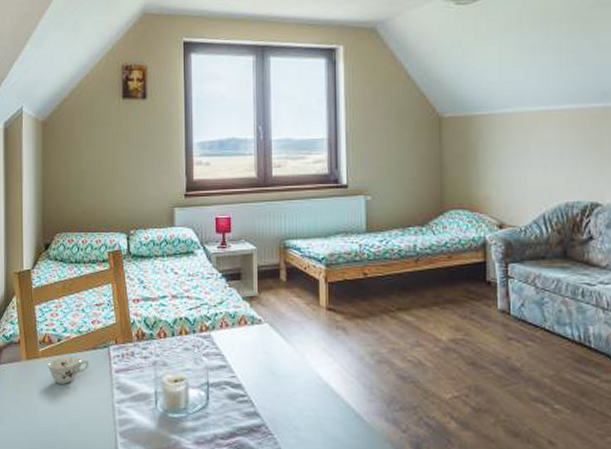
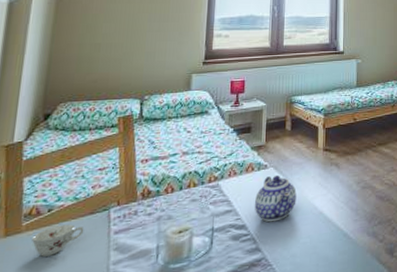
teapot: none [250,332,297,386] -> present [255,175,297,222]

